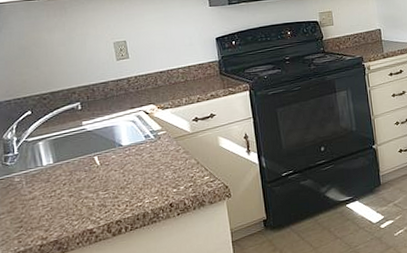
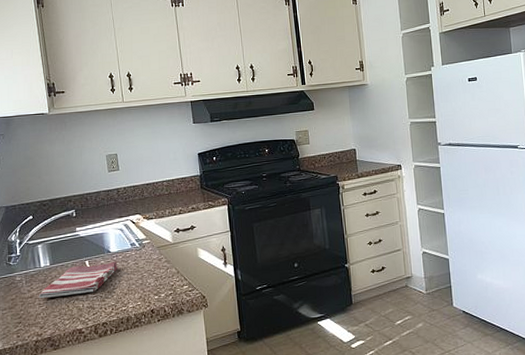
dish towel: none [41,155,132,199] -> present [38,262,119,298]

